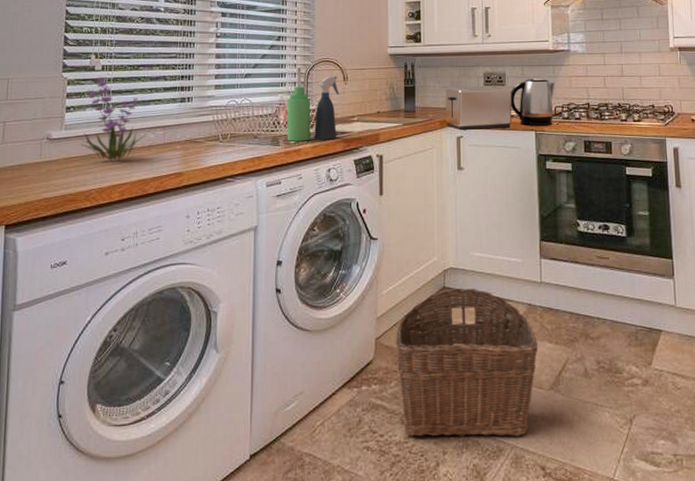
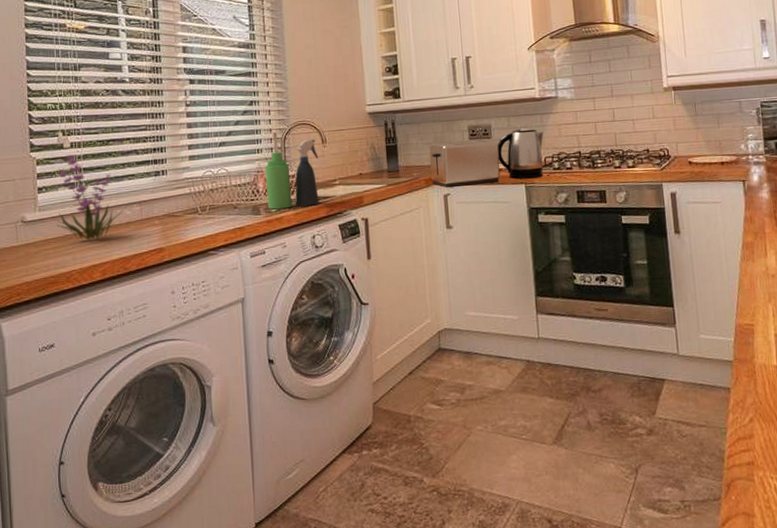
wicker basket: present [396,288,539,436] -> none [393,348,539,497]

